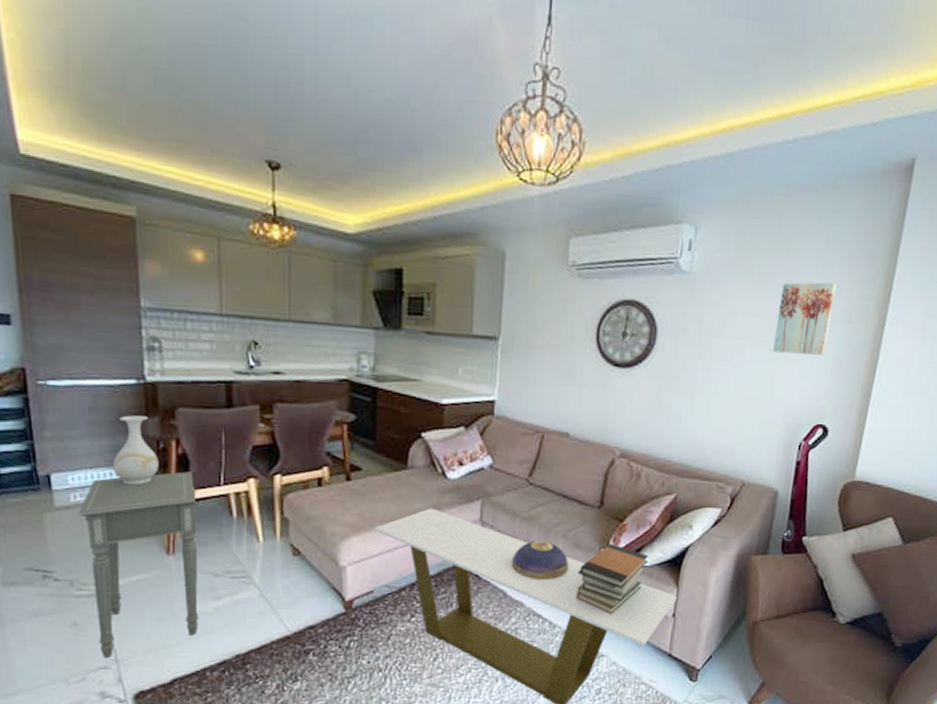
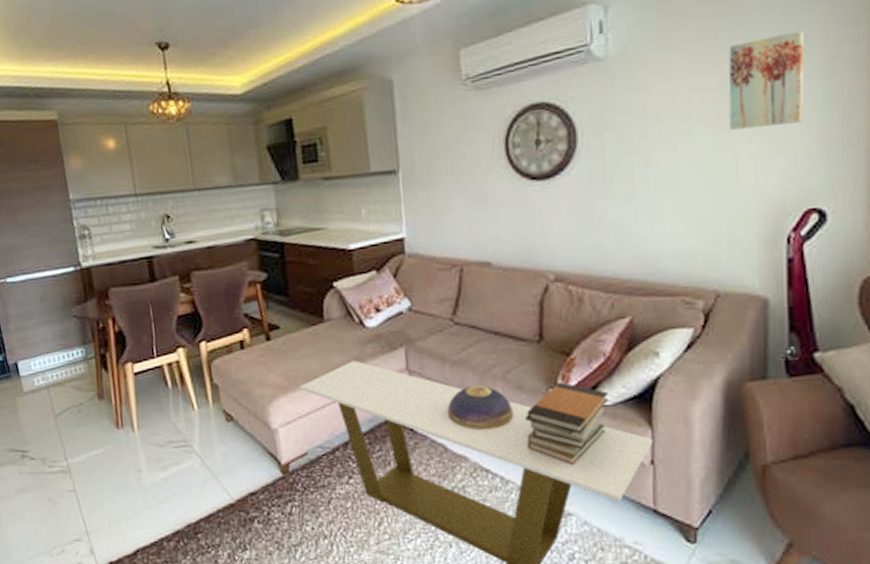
side table: present [78,471,199,658] -> none [42,347,152,530]
vase: present [112,415,159,485] -> none [63,299,101,366]

